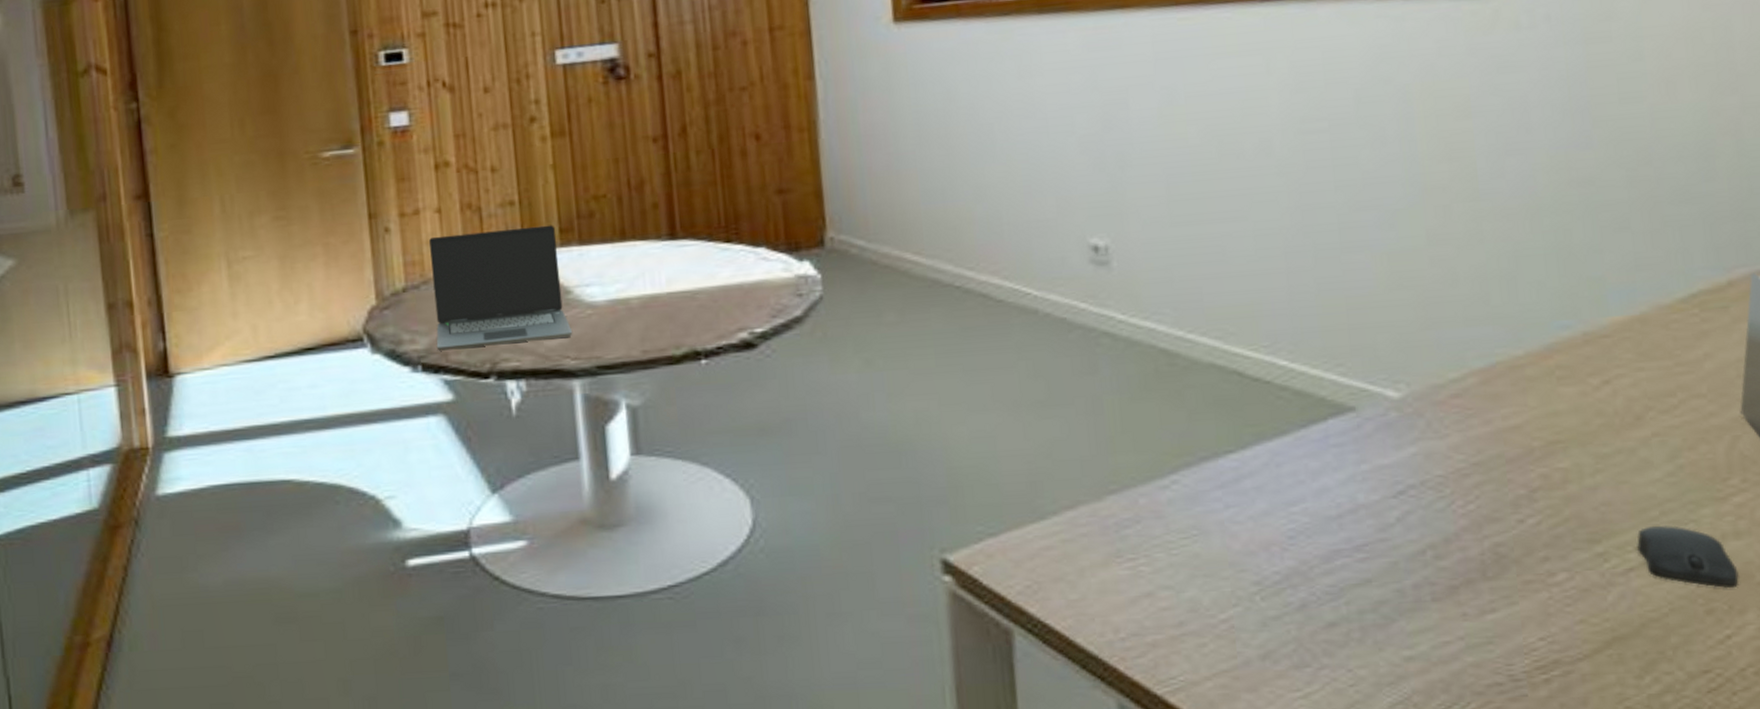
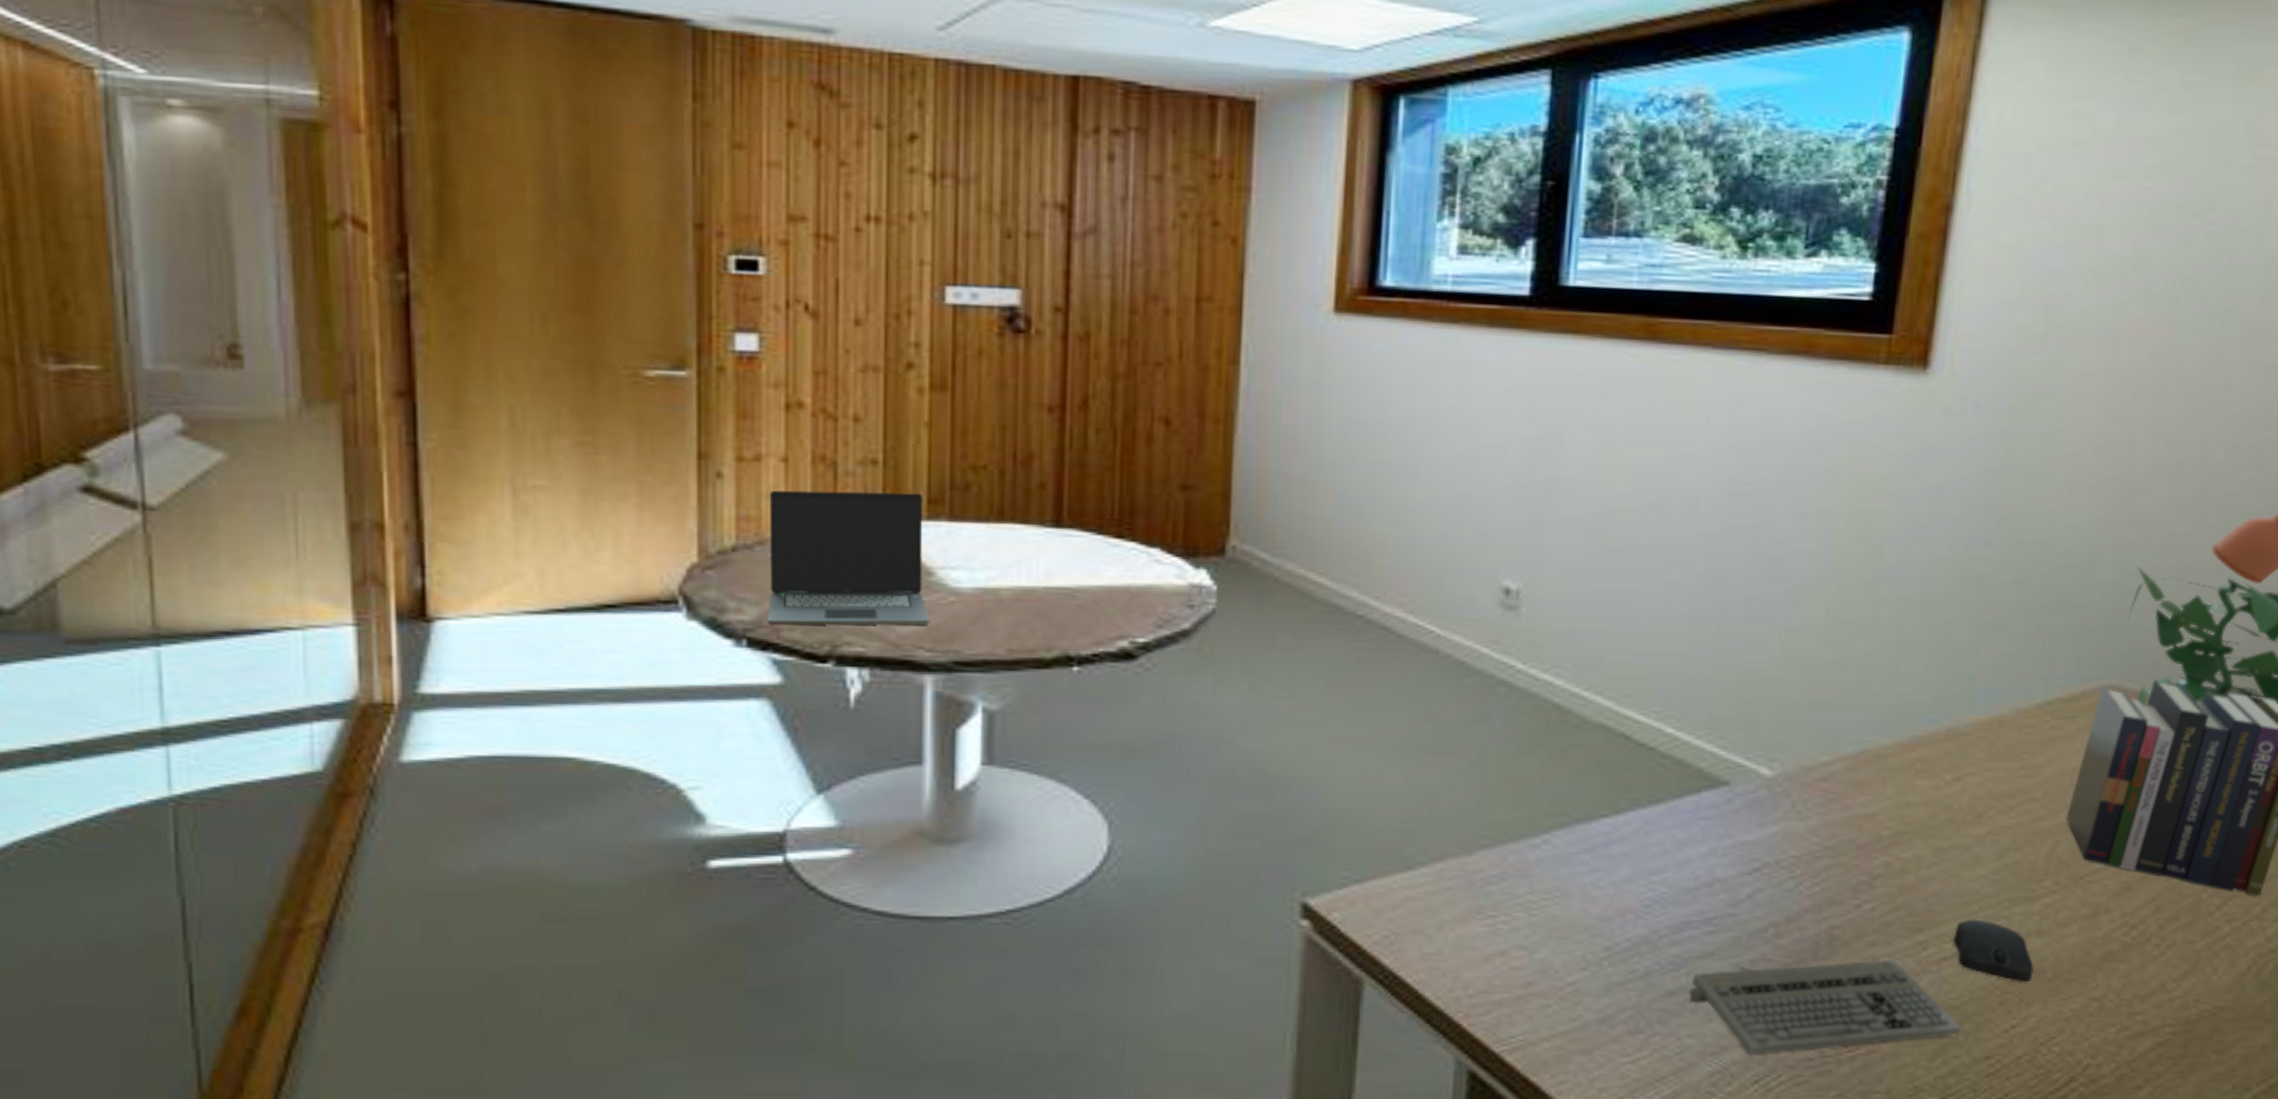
computer keyboard: none [1352,573,1668,681] -> present [1689,959,1962,1053]

